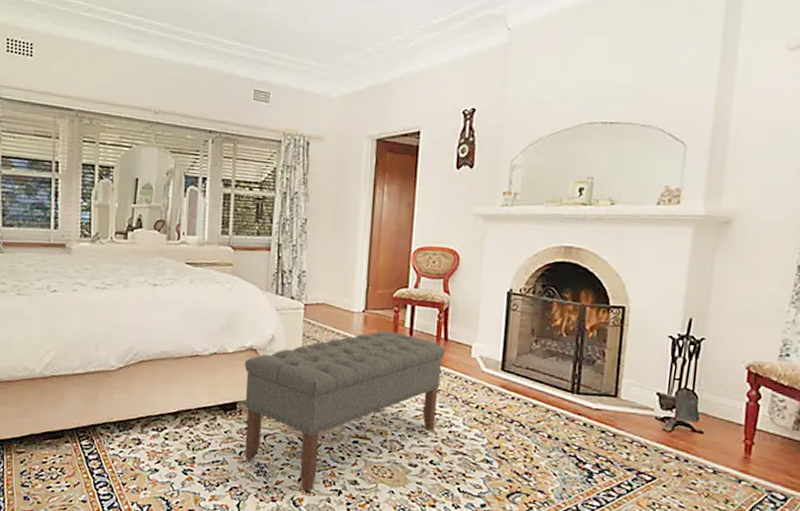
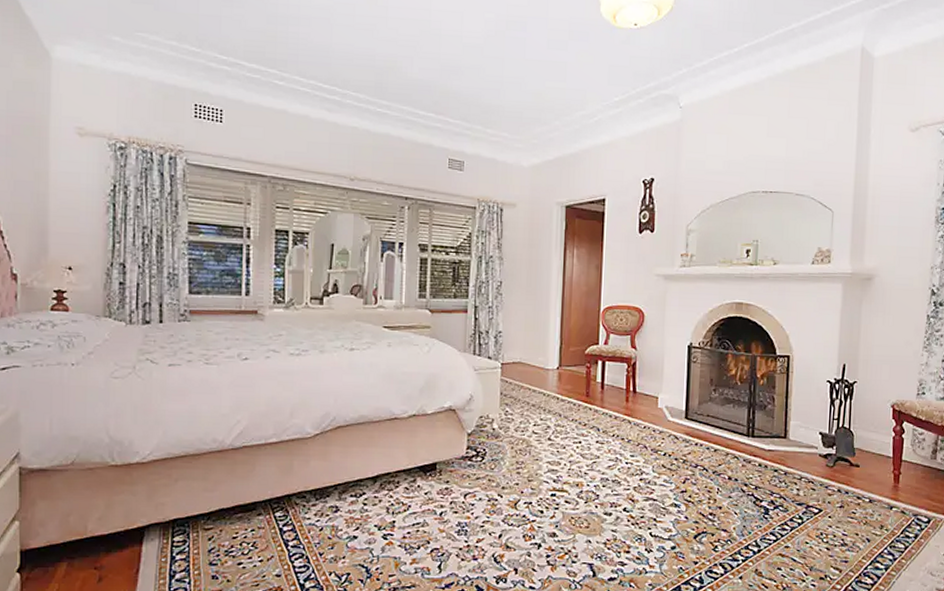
bench: present [244,330,446,492] -> none [443,386,635,548]

